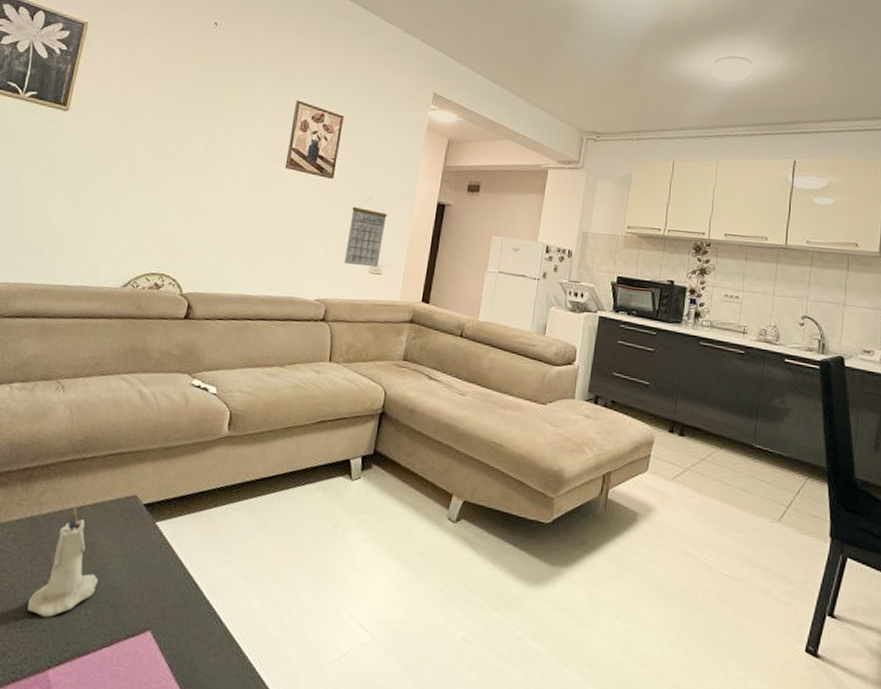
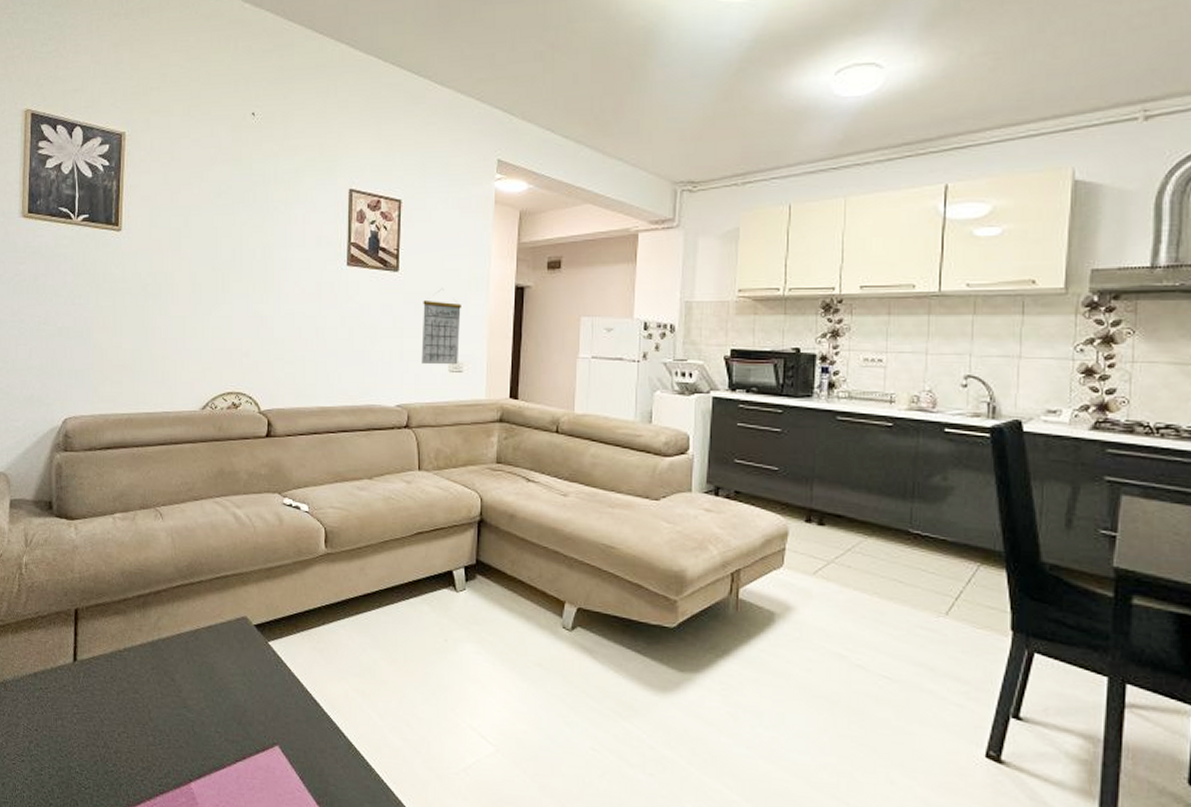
candle: present [27,507,98,617] -> none [163,631,222,735]

